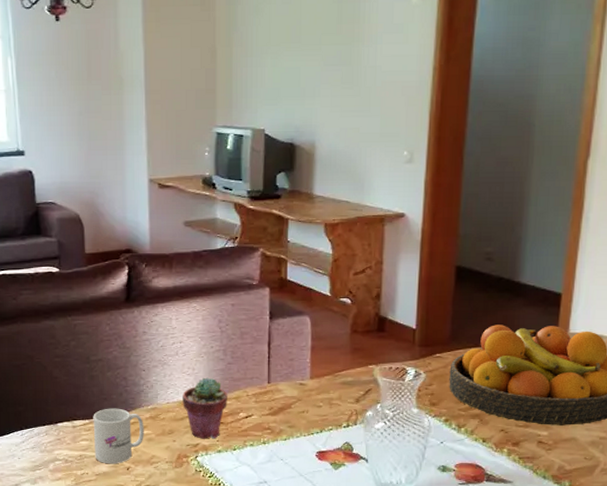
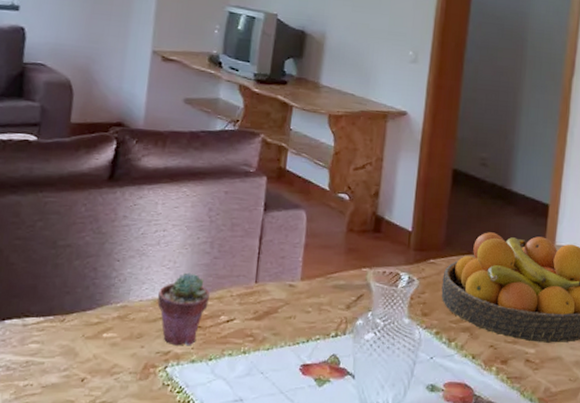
mug: present [93,408,144,463] -> none [44,304,110,373]

